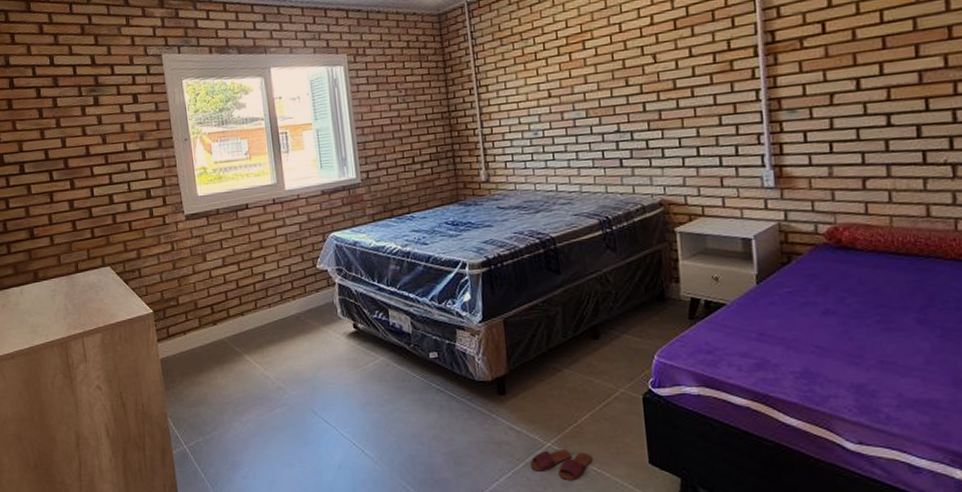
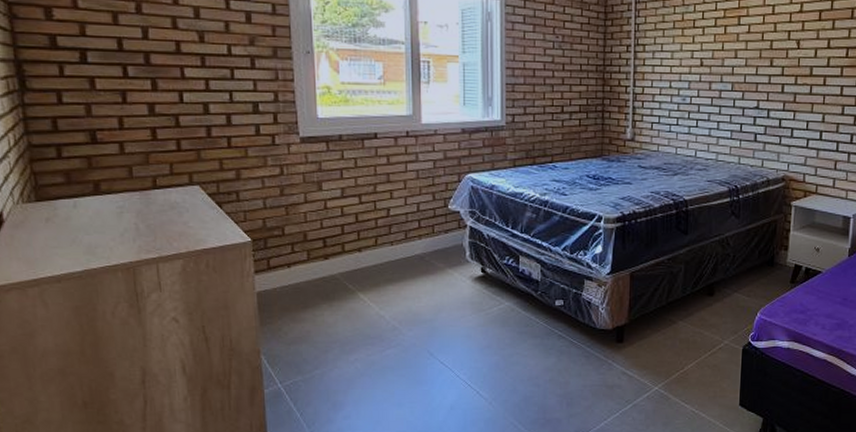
slippers: present [530,450,592,481] -> none [637,393,692,421]

